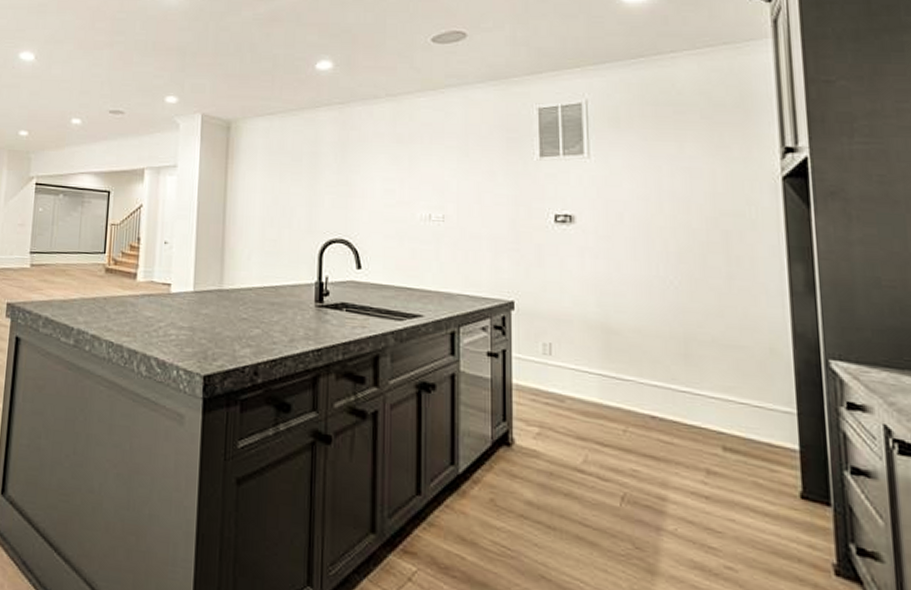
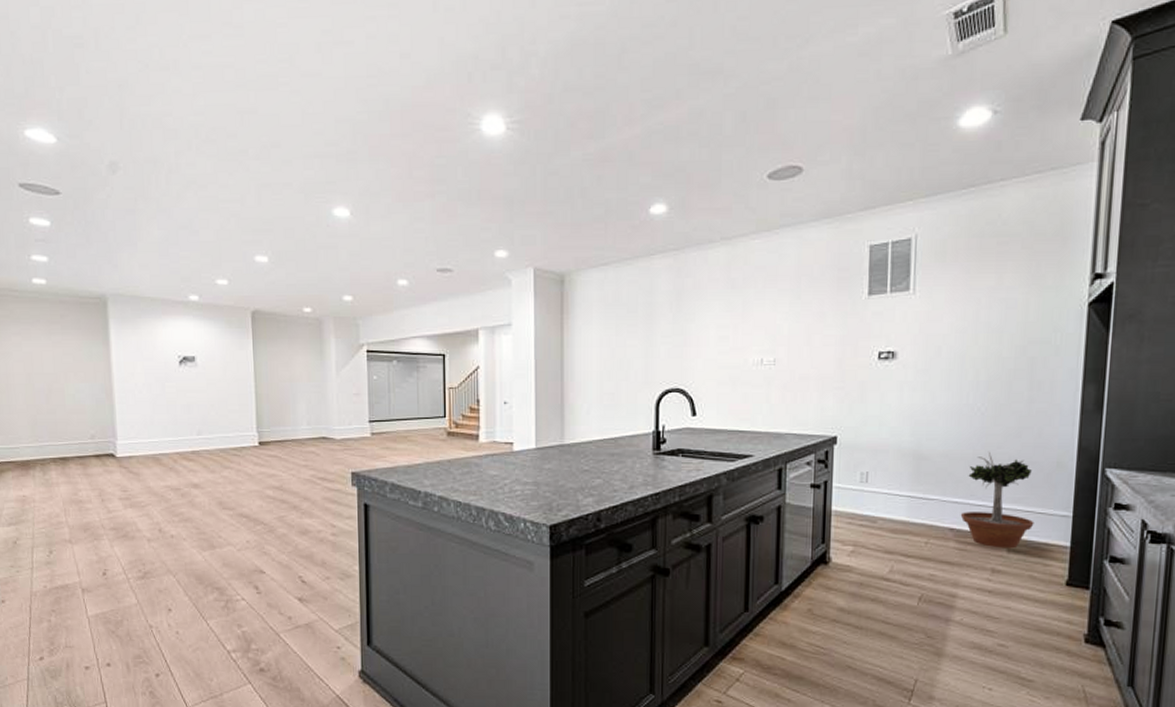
potted tree: none [661,331,752,447] -> present [960,452,1034,549]

